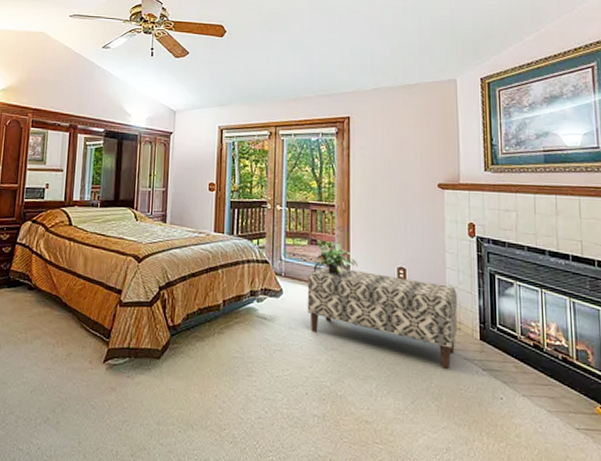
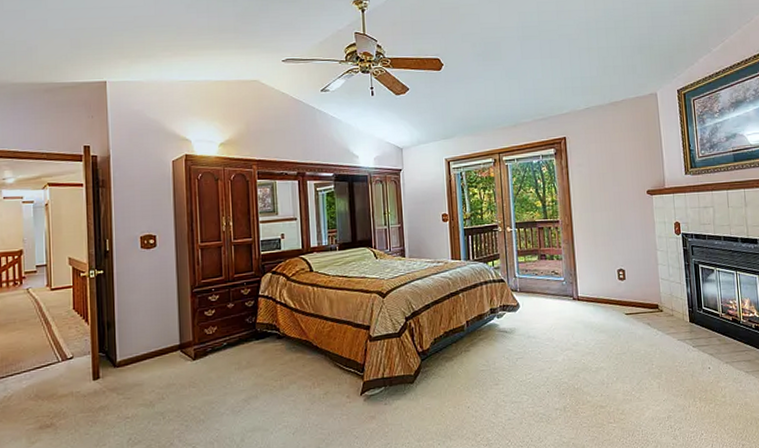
bench: present [307,266,458,369] -> none [540,276,671,351]
potted plant: present [313,242,359,276] -> none [544,254,584,284]

